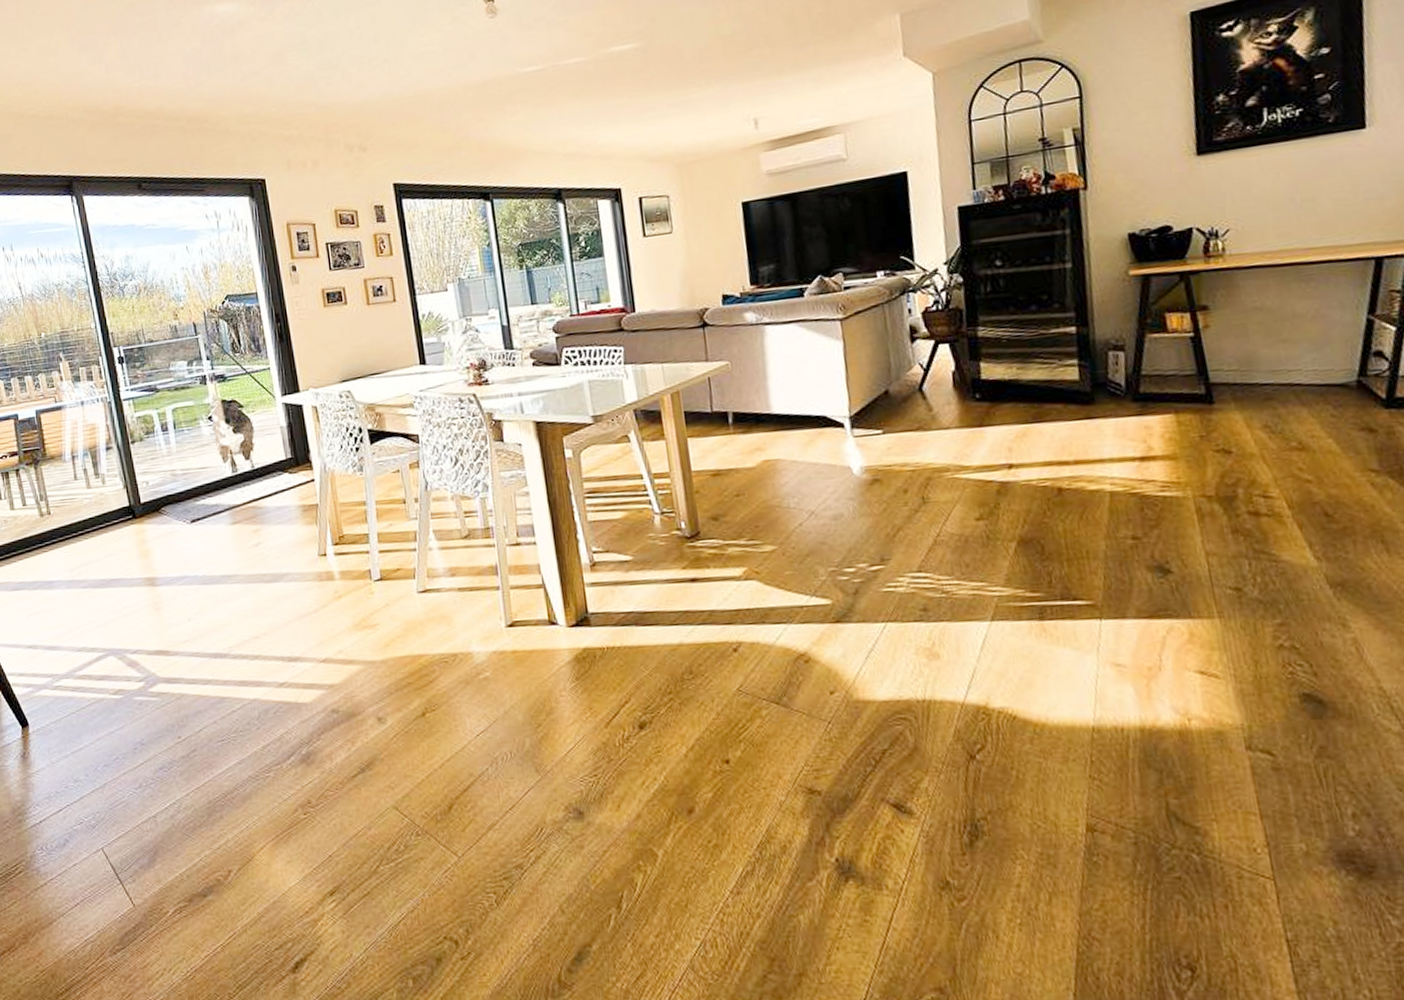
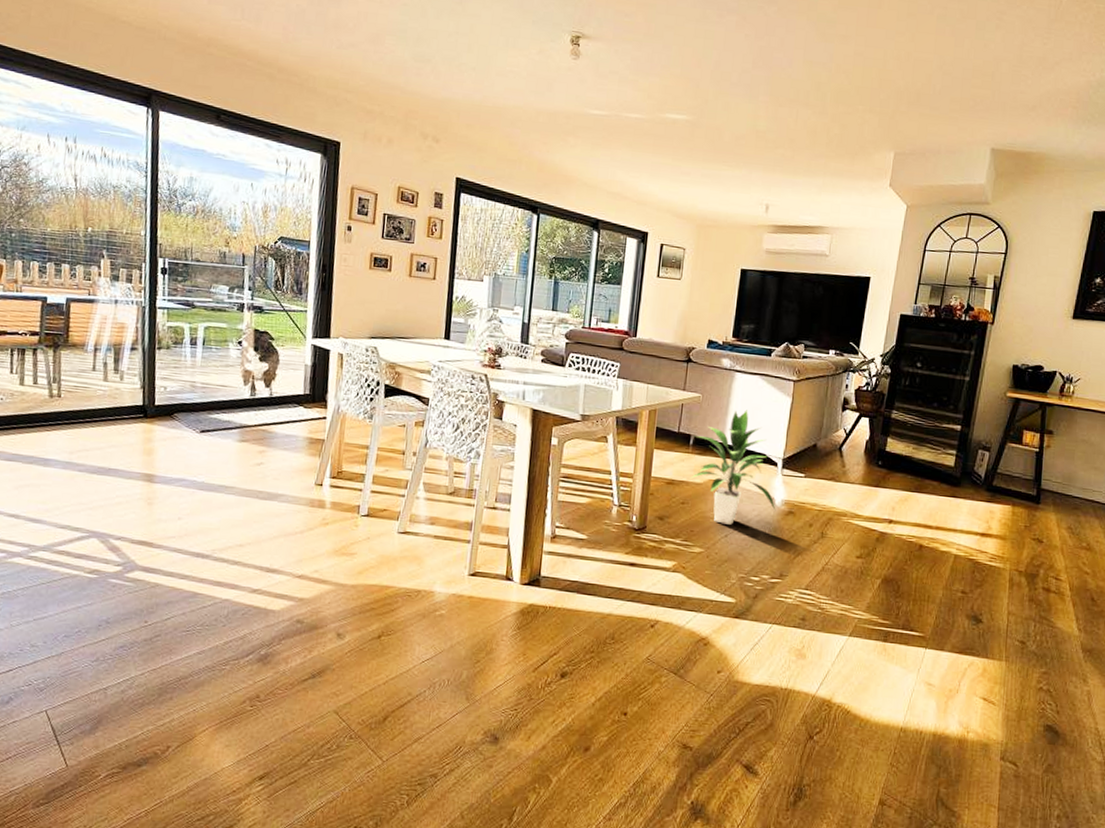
indoor plant: none [736,367,856,511] -> present [690,410,776,525]

